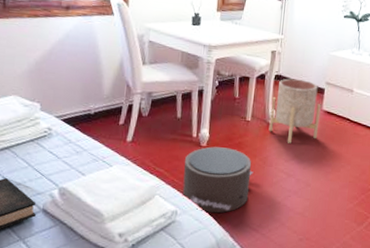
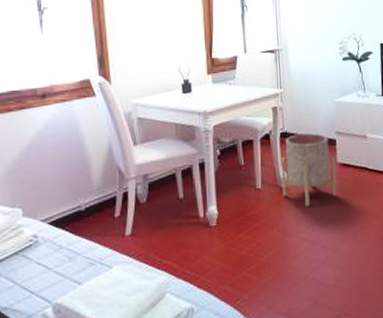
pouf: present [182,146,254,214] -> none [193,223,273,304]

